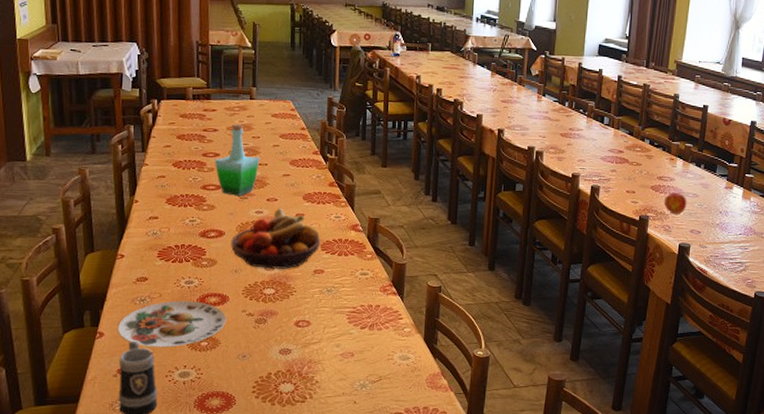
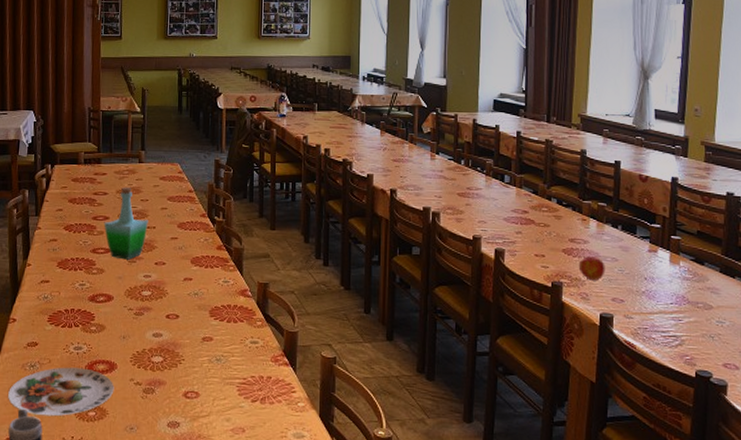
fruit bowl: present [231,207,321,269] -> none [119,271,209,336]

